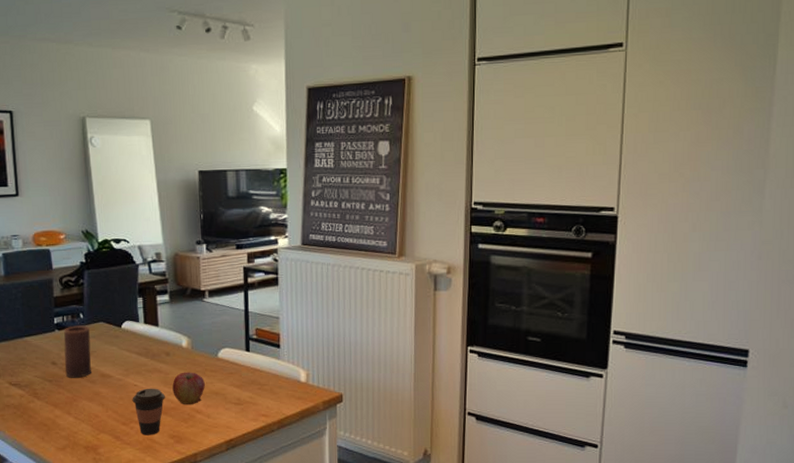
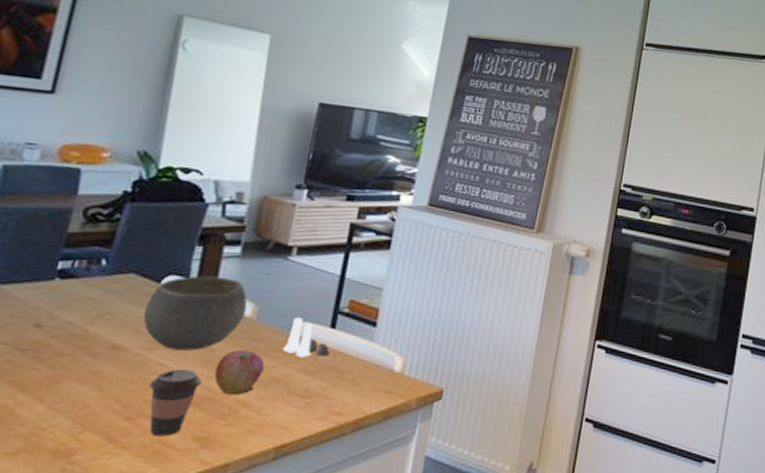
candle: present [63,325,91,378] -> none [52,274,111,349]
bowl: none [116,319,183,375] -> present [143,276,248,351]
salt and pepper shaker set: none [215,345,250,375] -> present [283,317,330,357]

